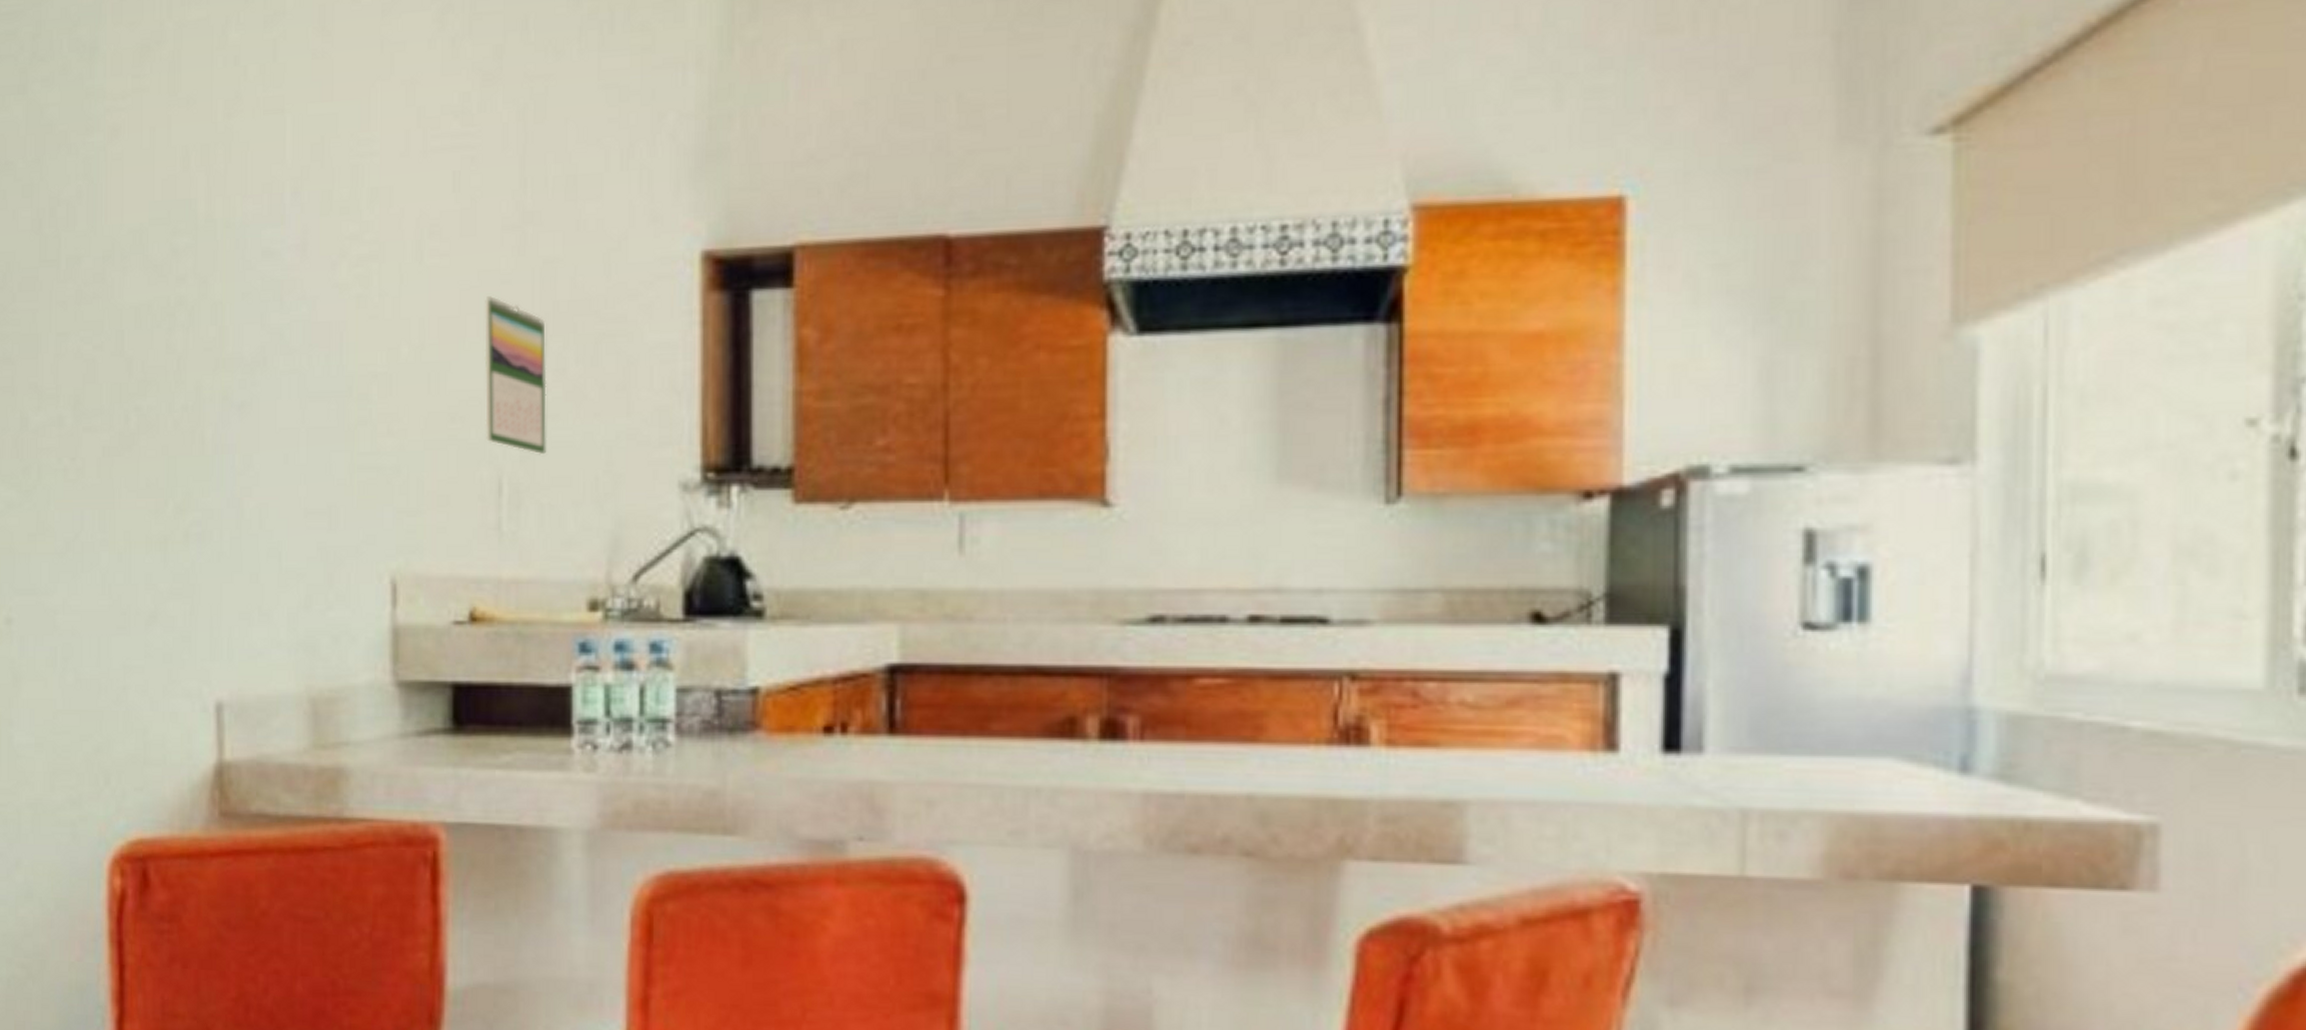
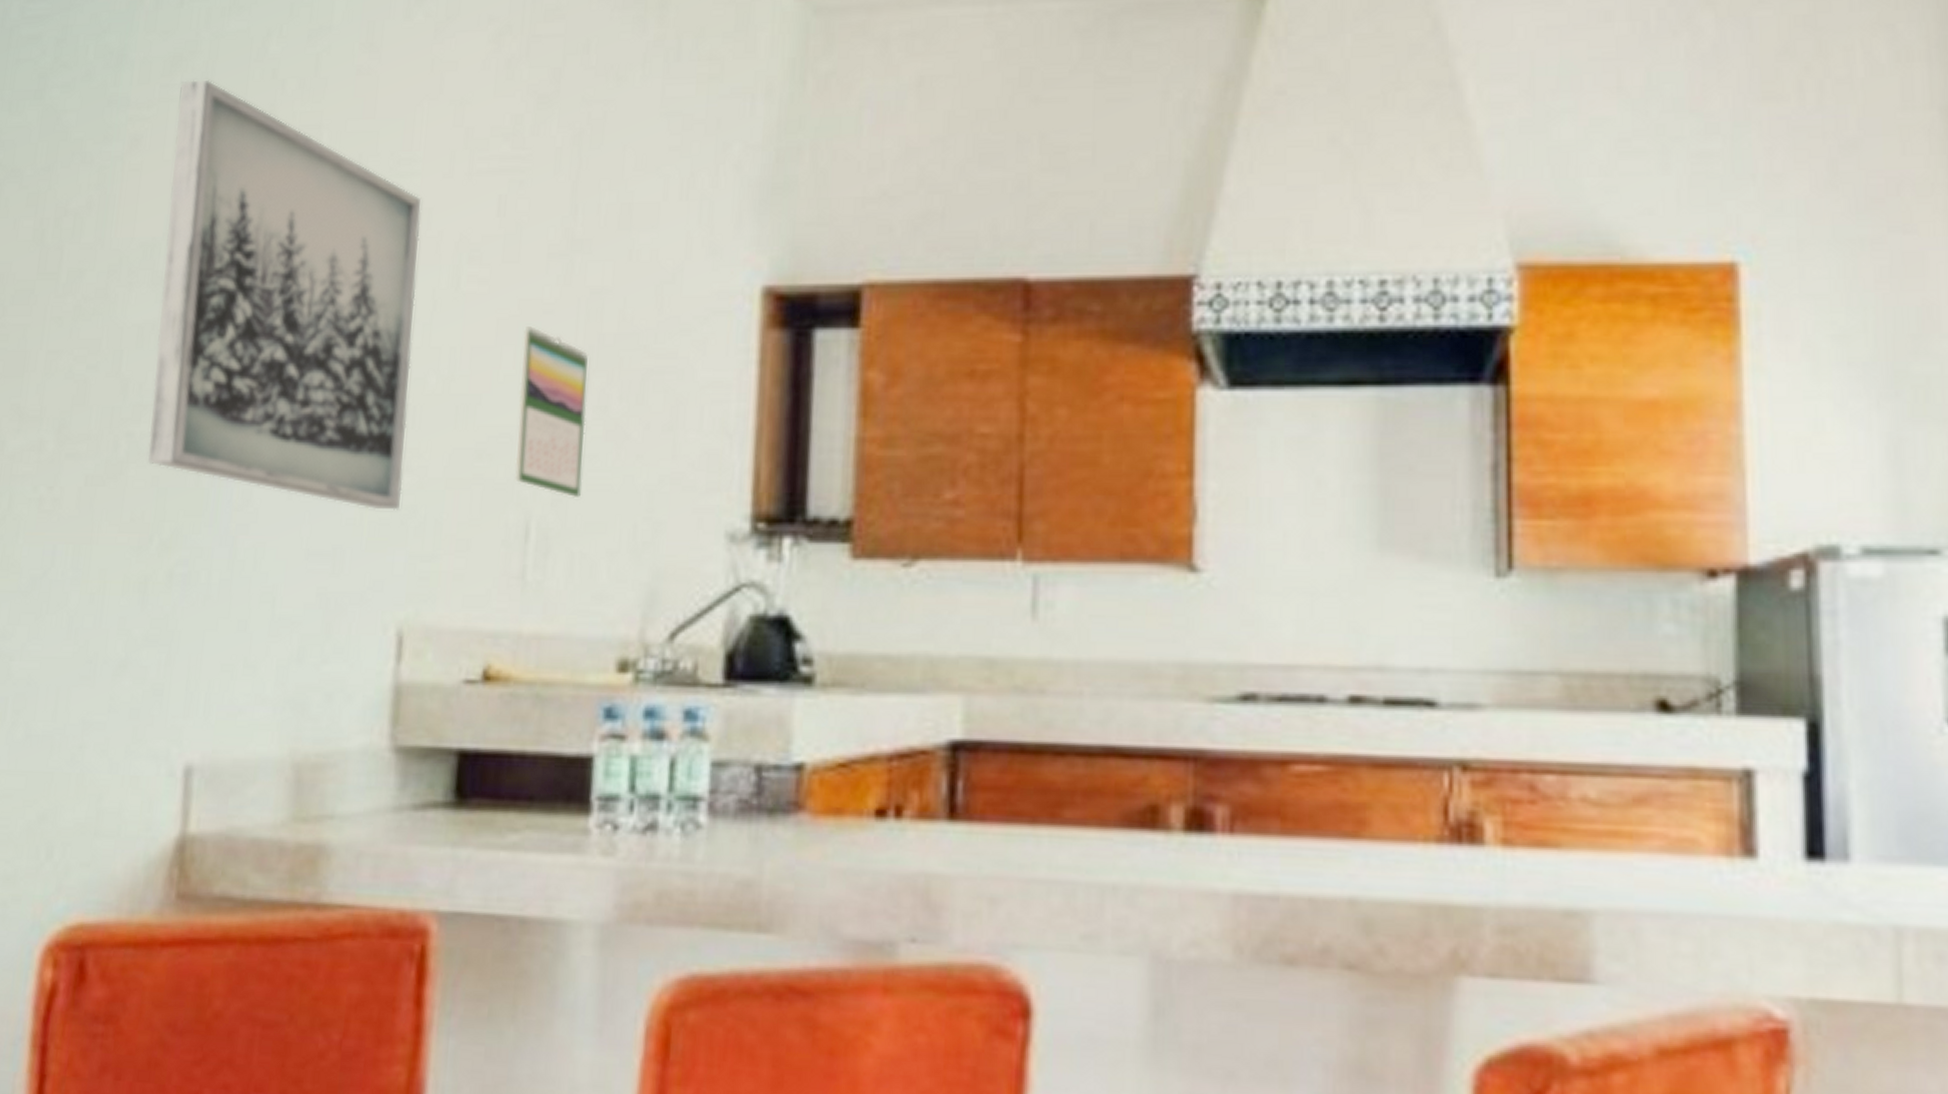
wall art: none [150,68,386,471] -> present [146,79,422,510]

